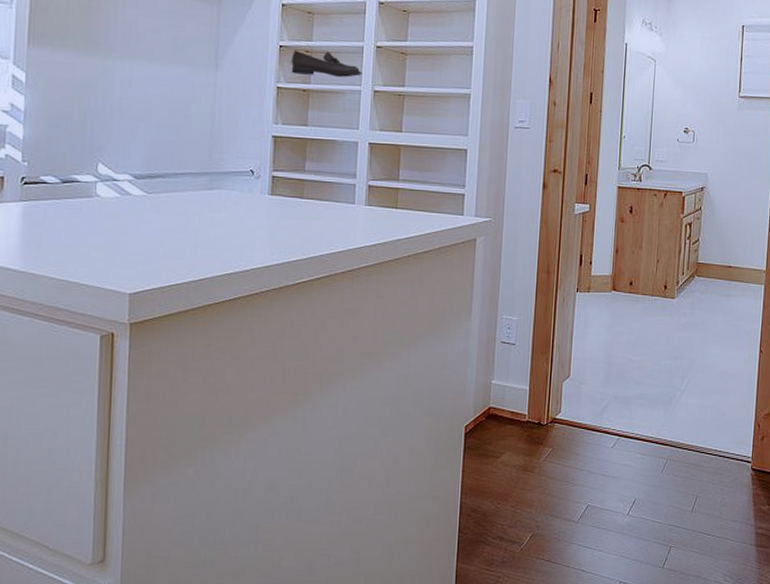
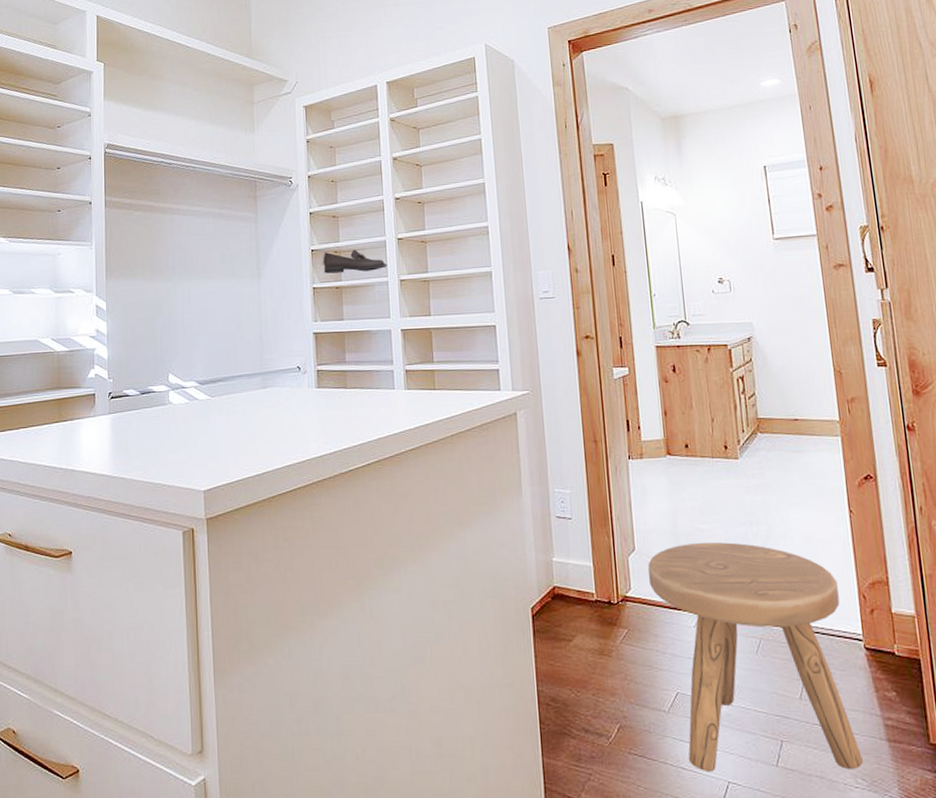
stool: none [578,373,739,573] -> present [647,542,863,771]

